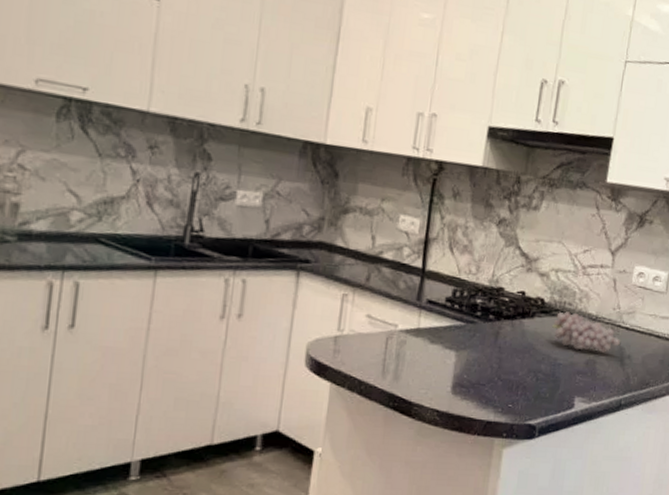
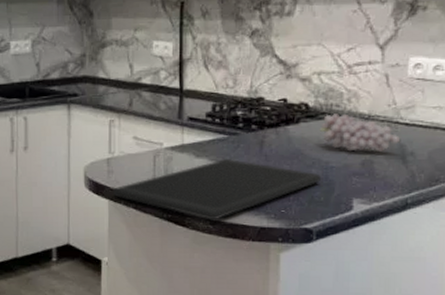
cutting board: none [337,346,550,412] -> present [113,158,322,220]

